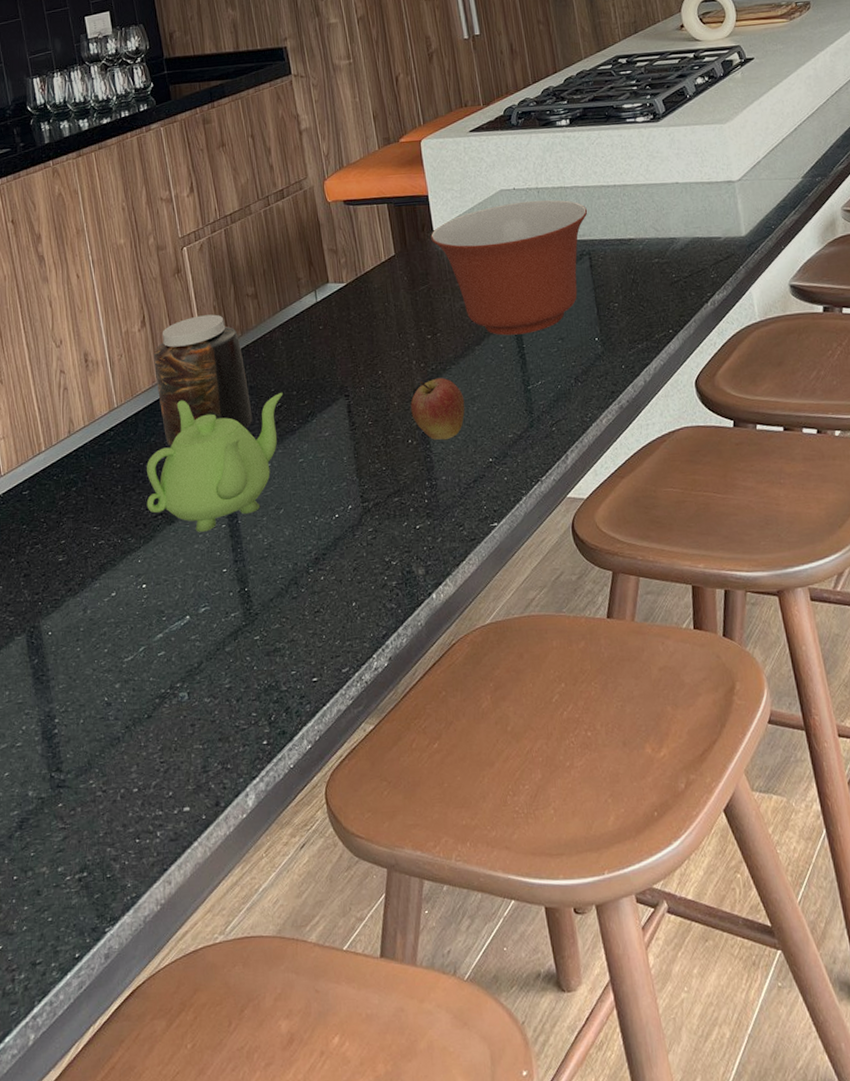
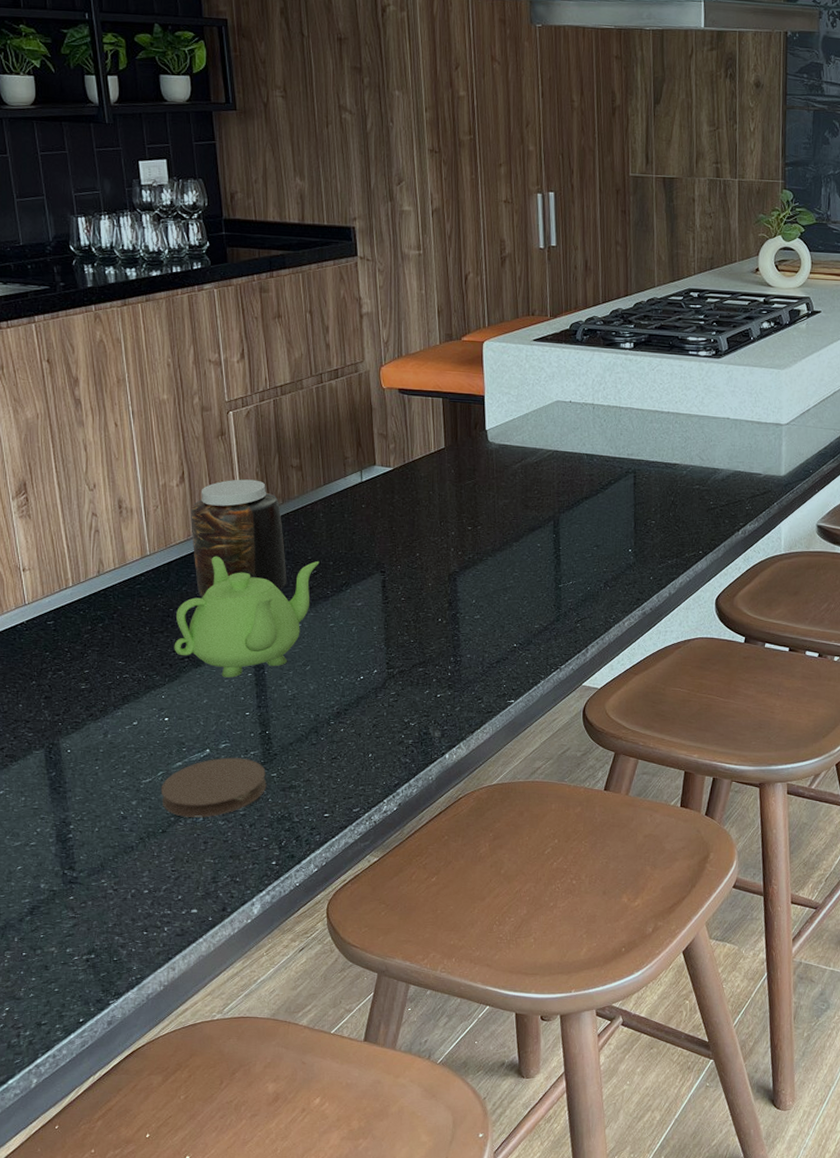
coaster: none [143,621,251,698] -> present [160,757,267,818]
fruit: present [410,377,465,440] -> none [444,566,497,623]
mixing bowl: present [431,199,588,336] -> none [482,414,639,537]

